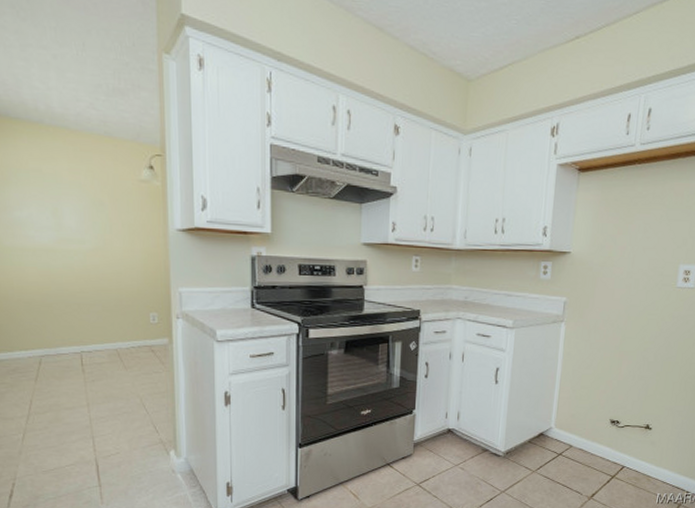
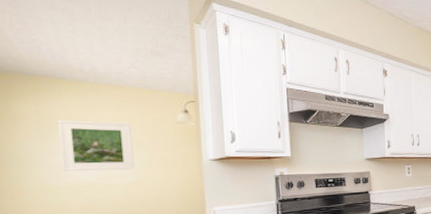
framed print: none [12,168,94,235] -> present [57,119,135,171]

